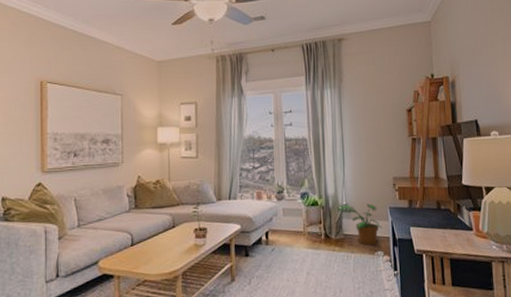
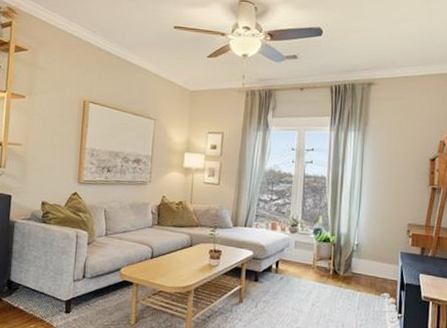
potted plant: present [337,204,382,246] -> none [348,244,391,287]

